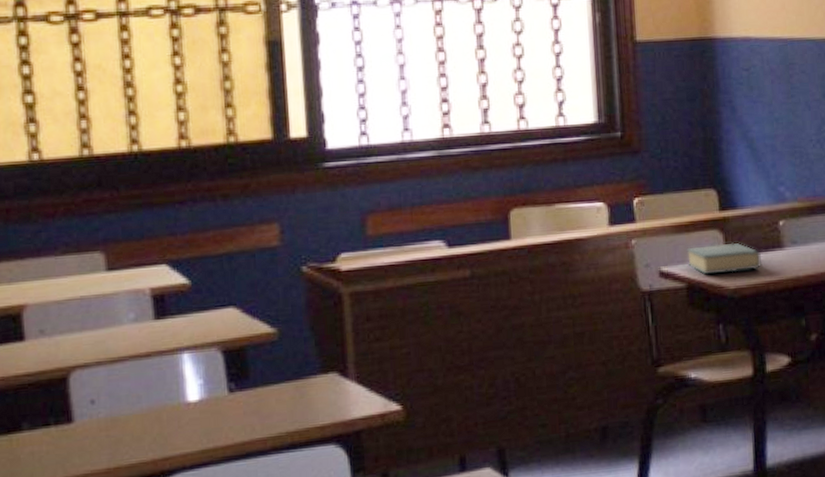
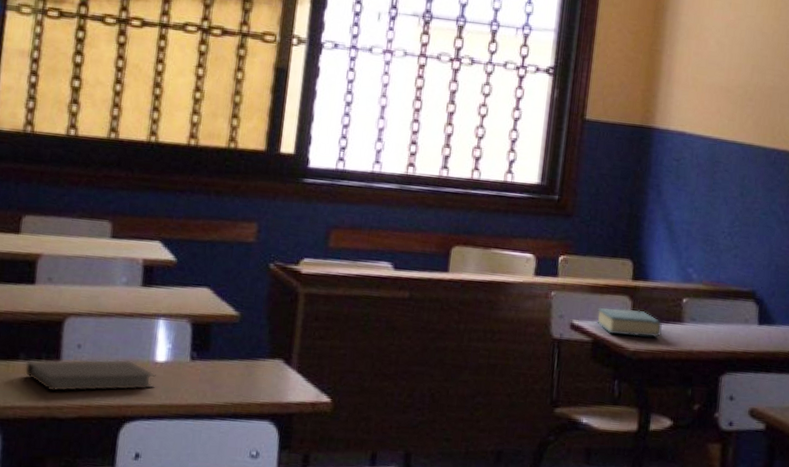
notebook: none [31,406,192,460] -> present [24,359,156,392]

